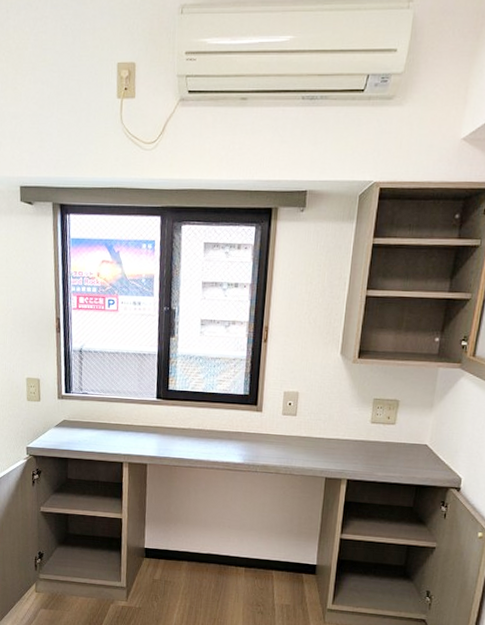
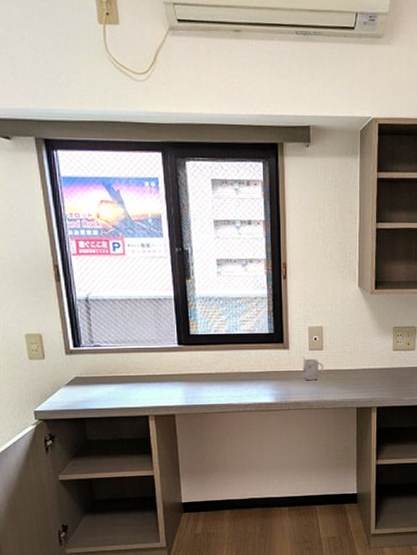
mug: none [273,420,295,446] -> present [303,356,323,381]

